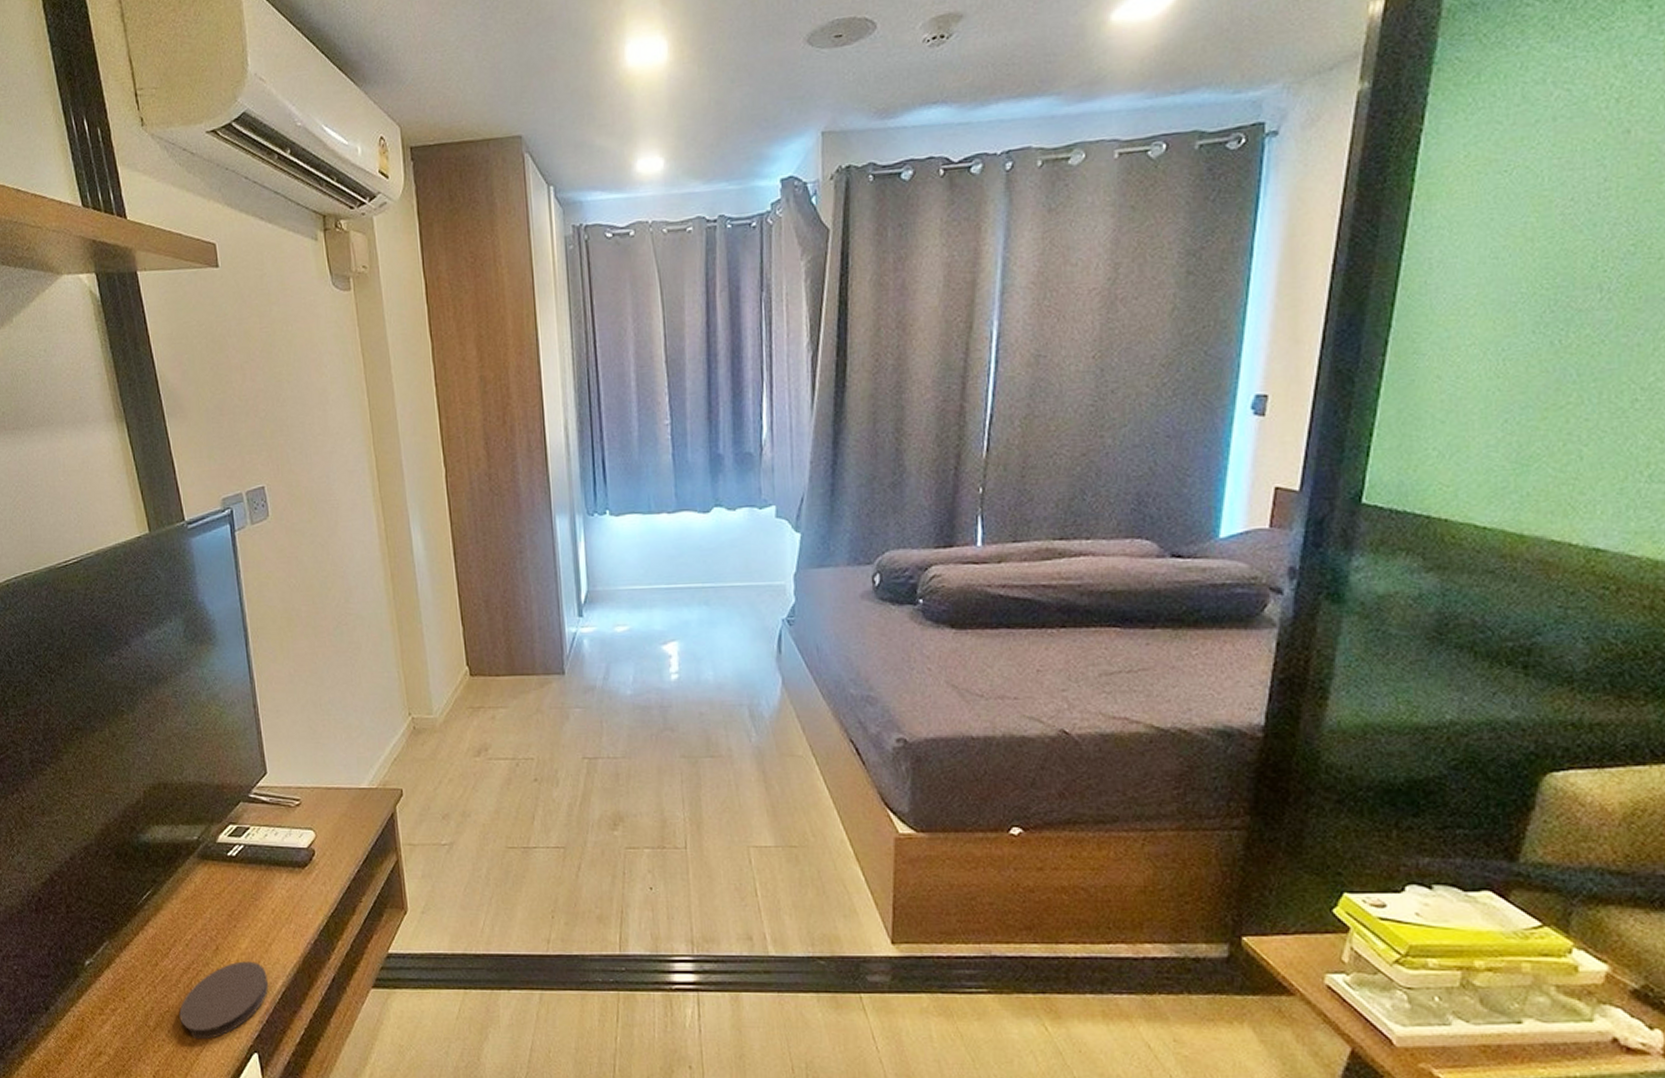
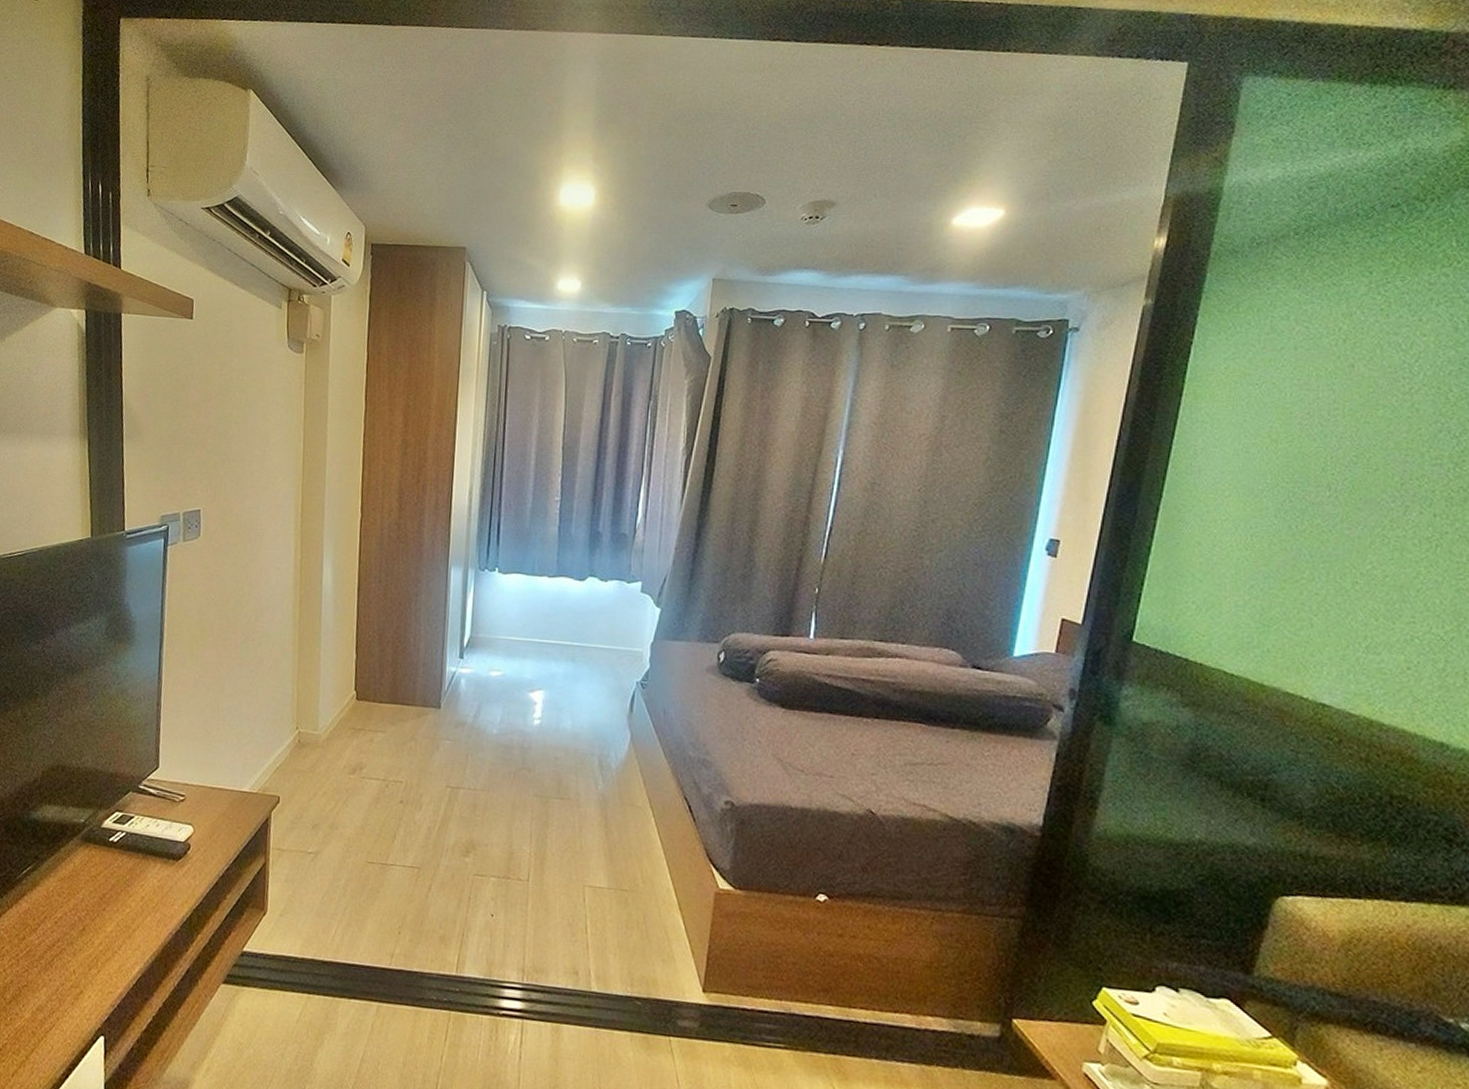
coaster: present [179,961,269,1040] -> none [36,944,127,1018]

